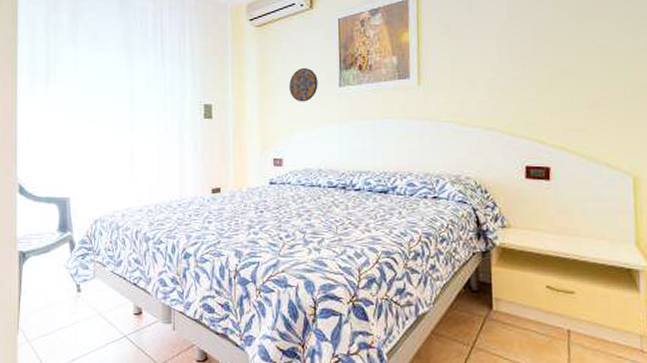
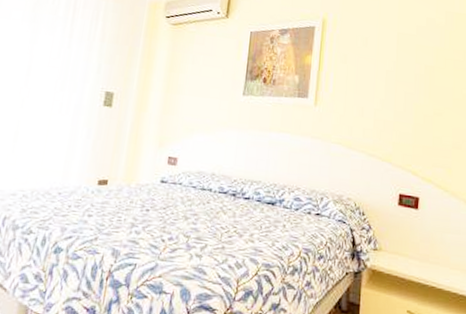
manhole cover: present [289,68,318,102] -> none [194,72,224,105]

